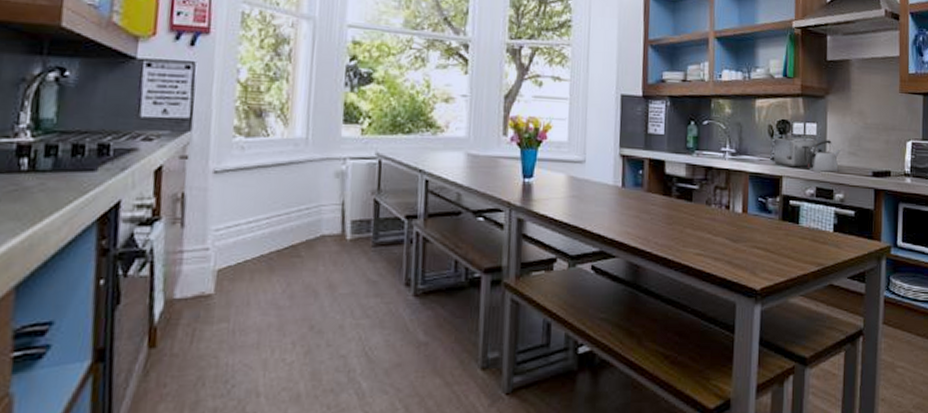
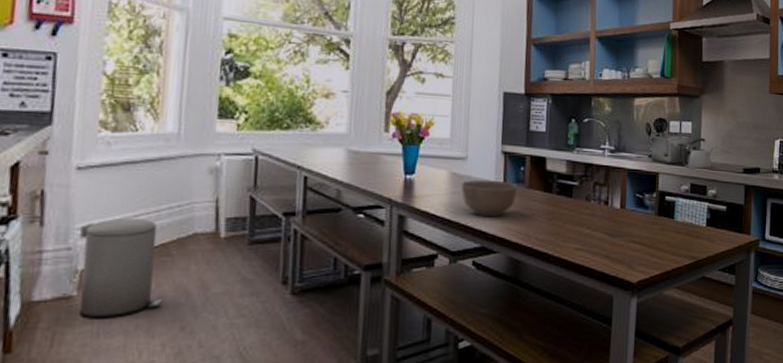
pedal bin: none [217,220,293,317] -> present [79,218,163,319]
bowl: none [578,183,637,221] -> present [460,179,518,217]

